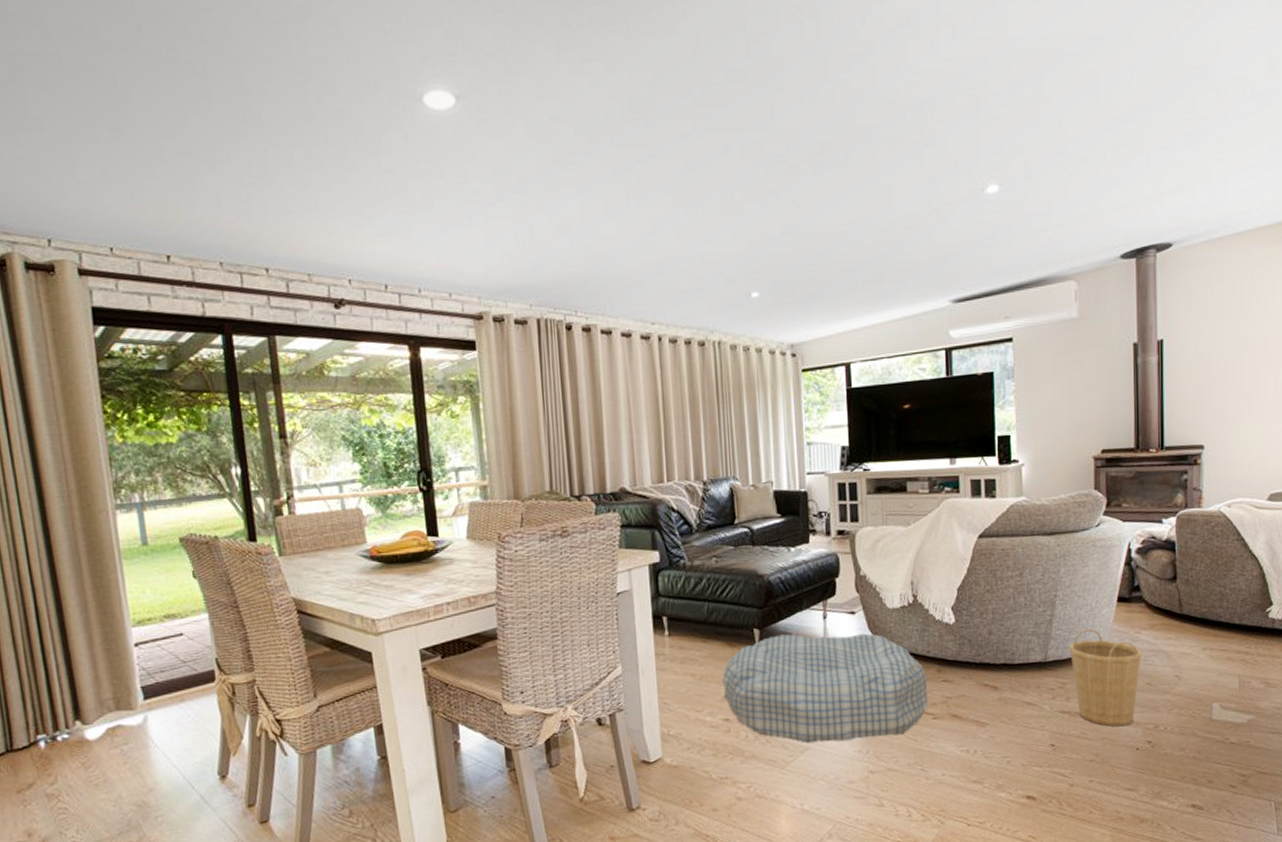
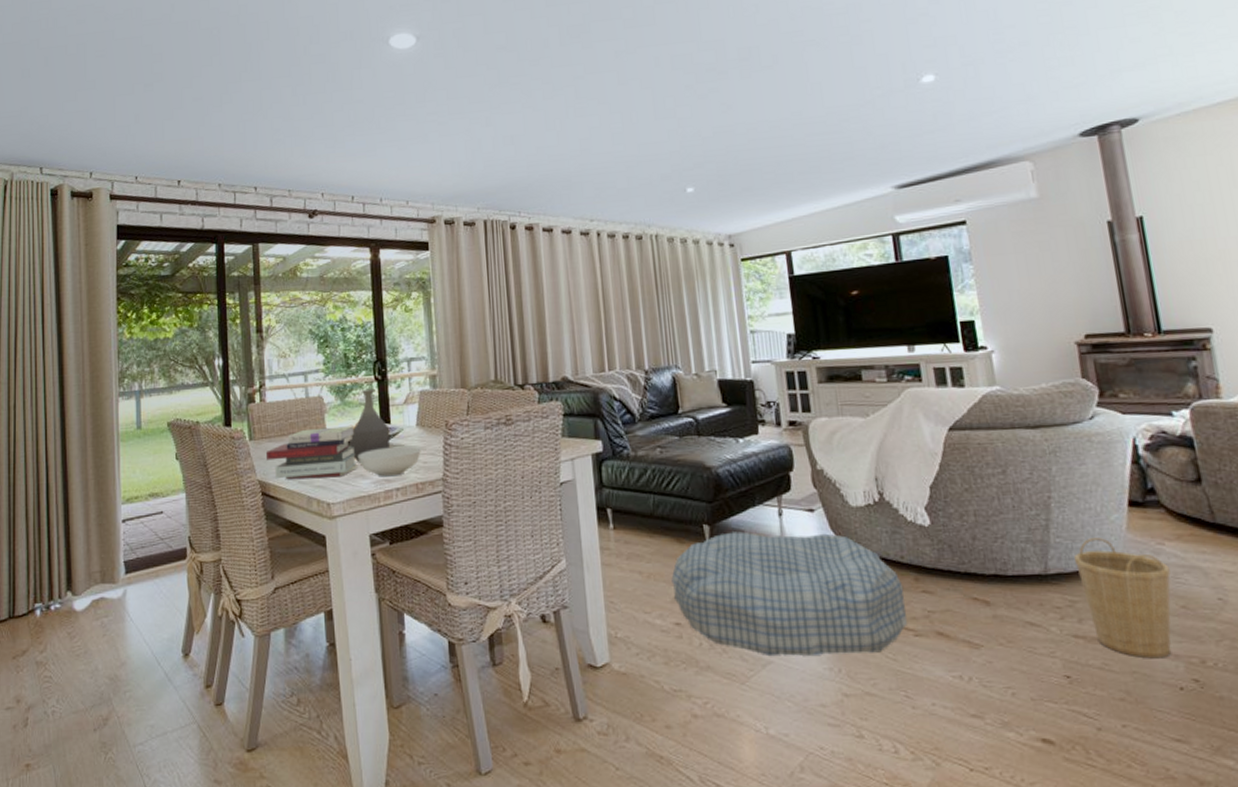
books: none [298,539,404,596] -> present [265,426,358,479]
vase: none [392,499,439,576] -> present [348,388,390,462]
bowl: none [403,559,473,592] -> present [357,446,421,477]

